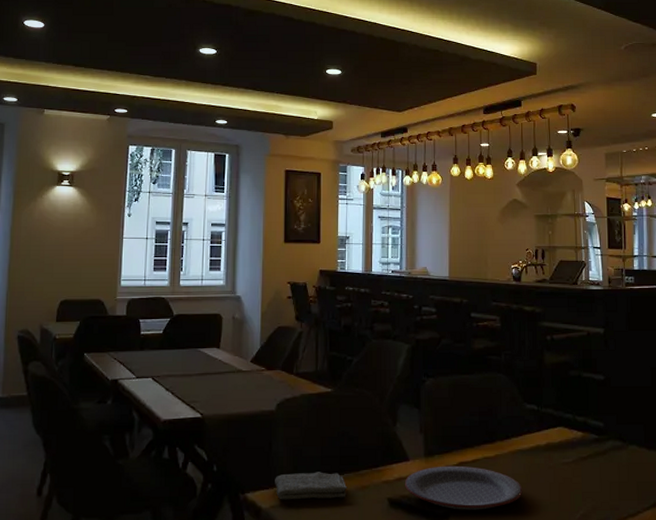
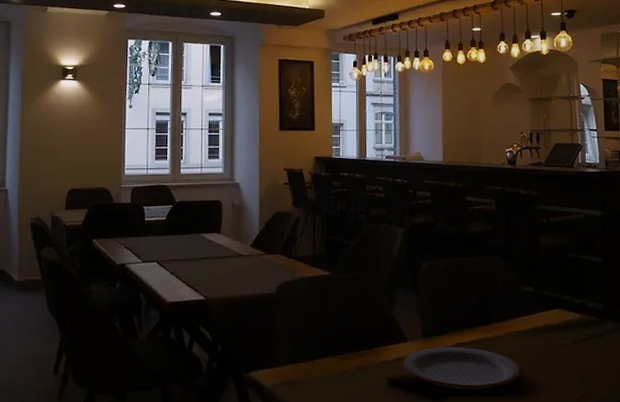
washcloth: present [275,472,348,500] -> none [277,352,348,379]

